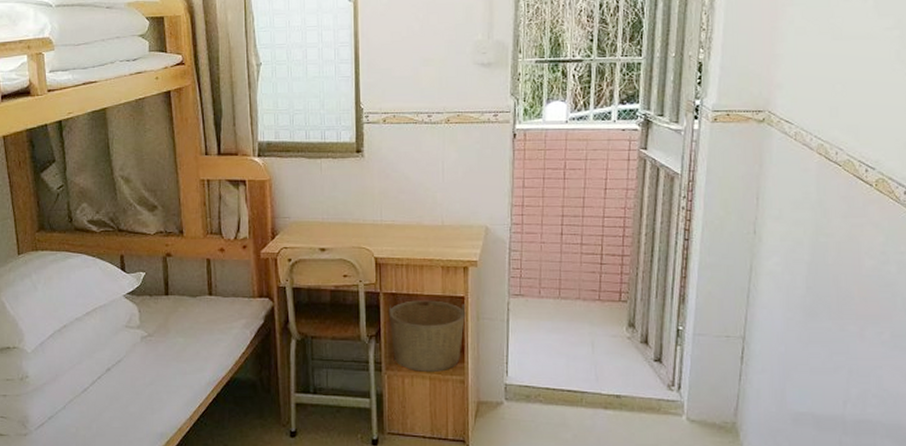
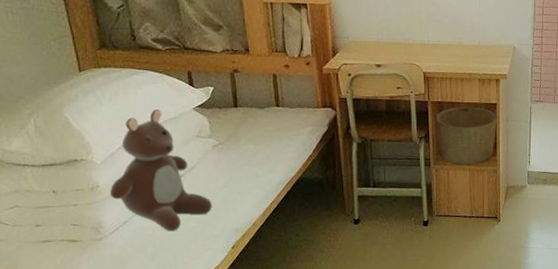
teddy bear: none [37,296,137,432] -> present [109,109,212,232]

